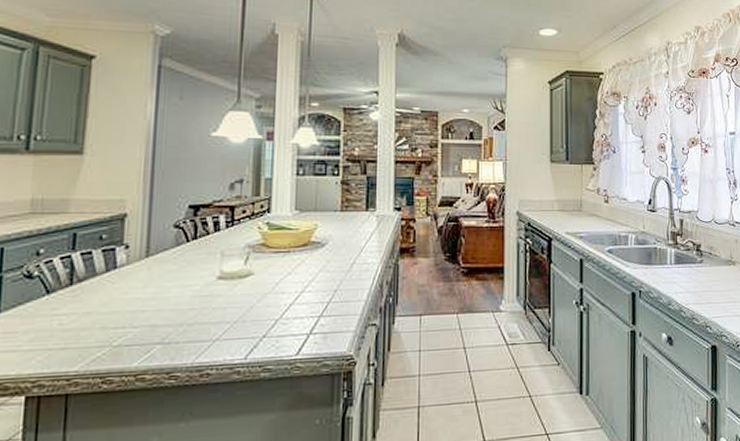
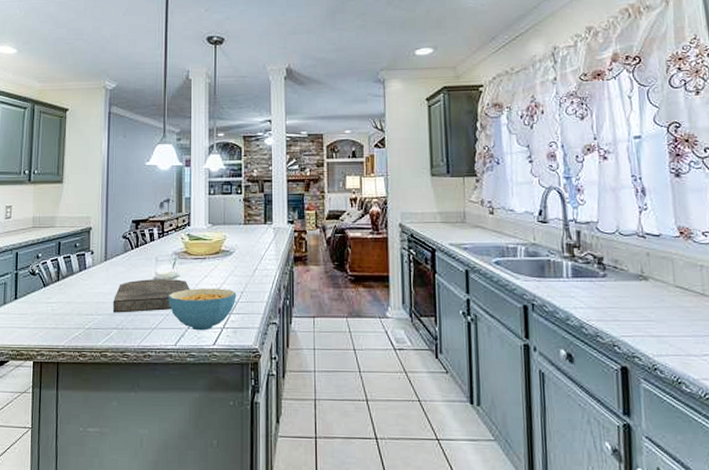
cutting board: none [157,277,267,324] -> present [113,278,190,313]
cereal bowl: none [236,287,329,339] -> present [168,288,237,331]

